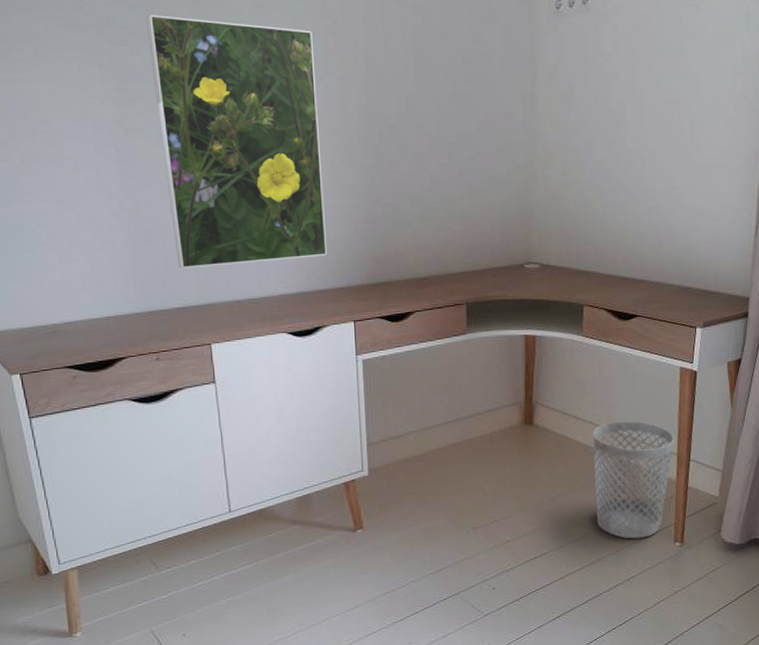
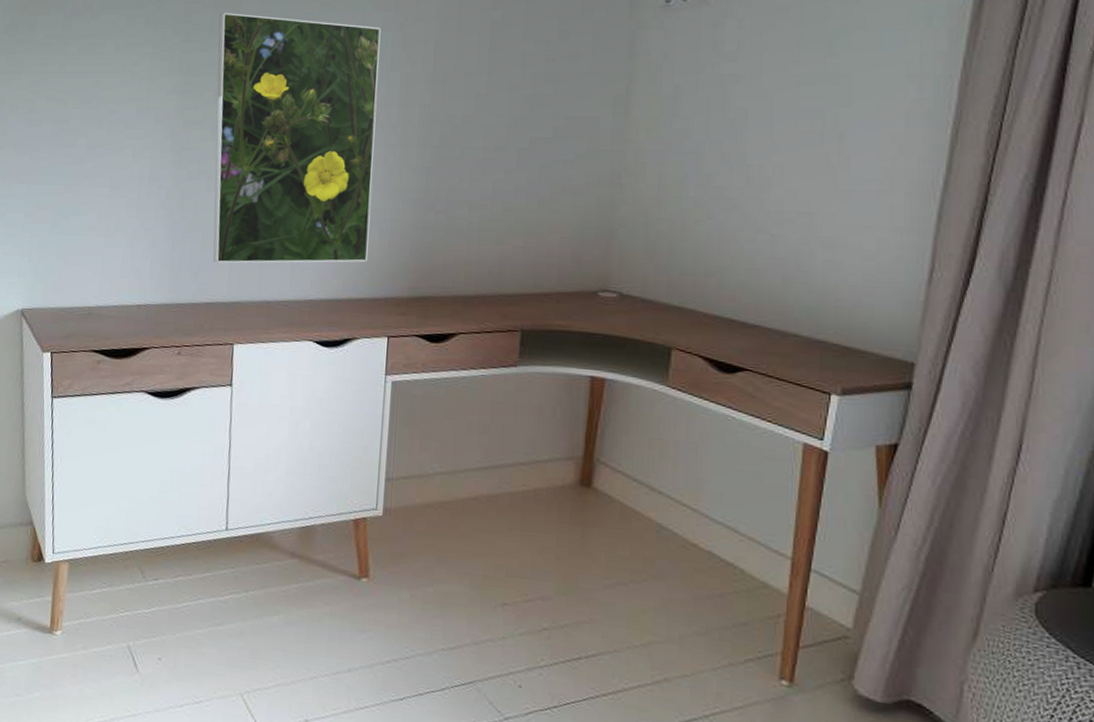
wastebasket: present [593,421,675,539] -> none [667,500,790,664]

